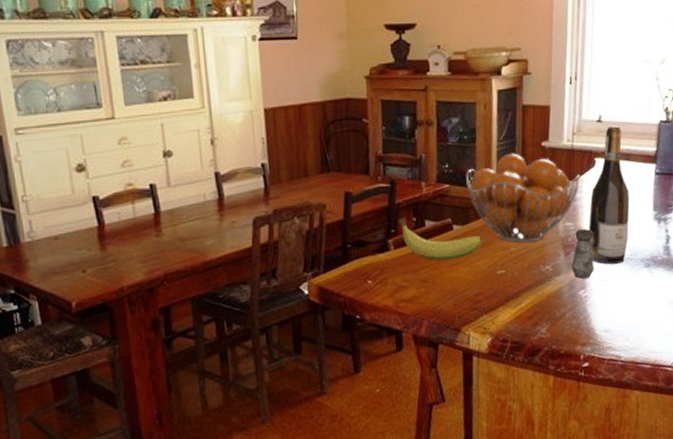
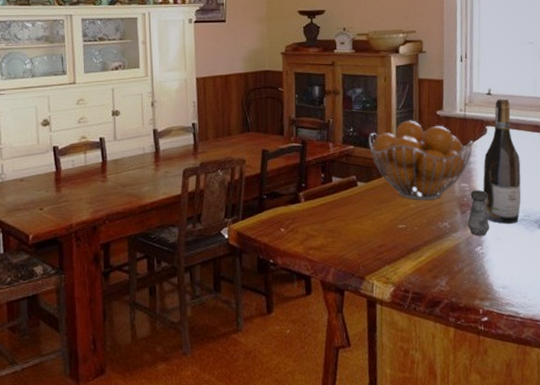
fruit: present [398,217,484,261] -> none [308,173,385,214]

